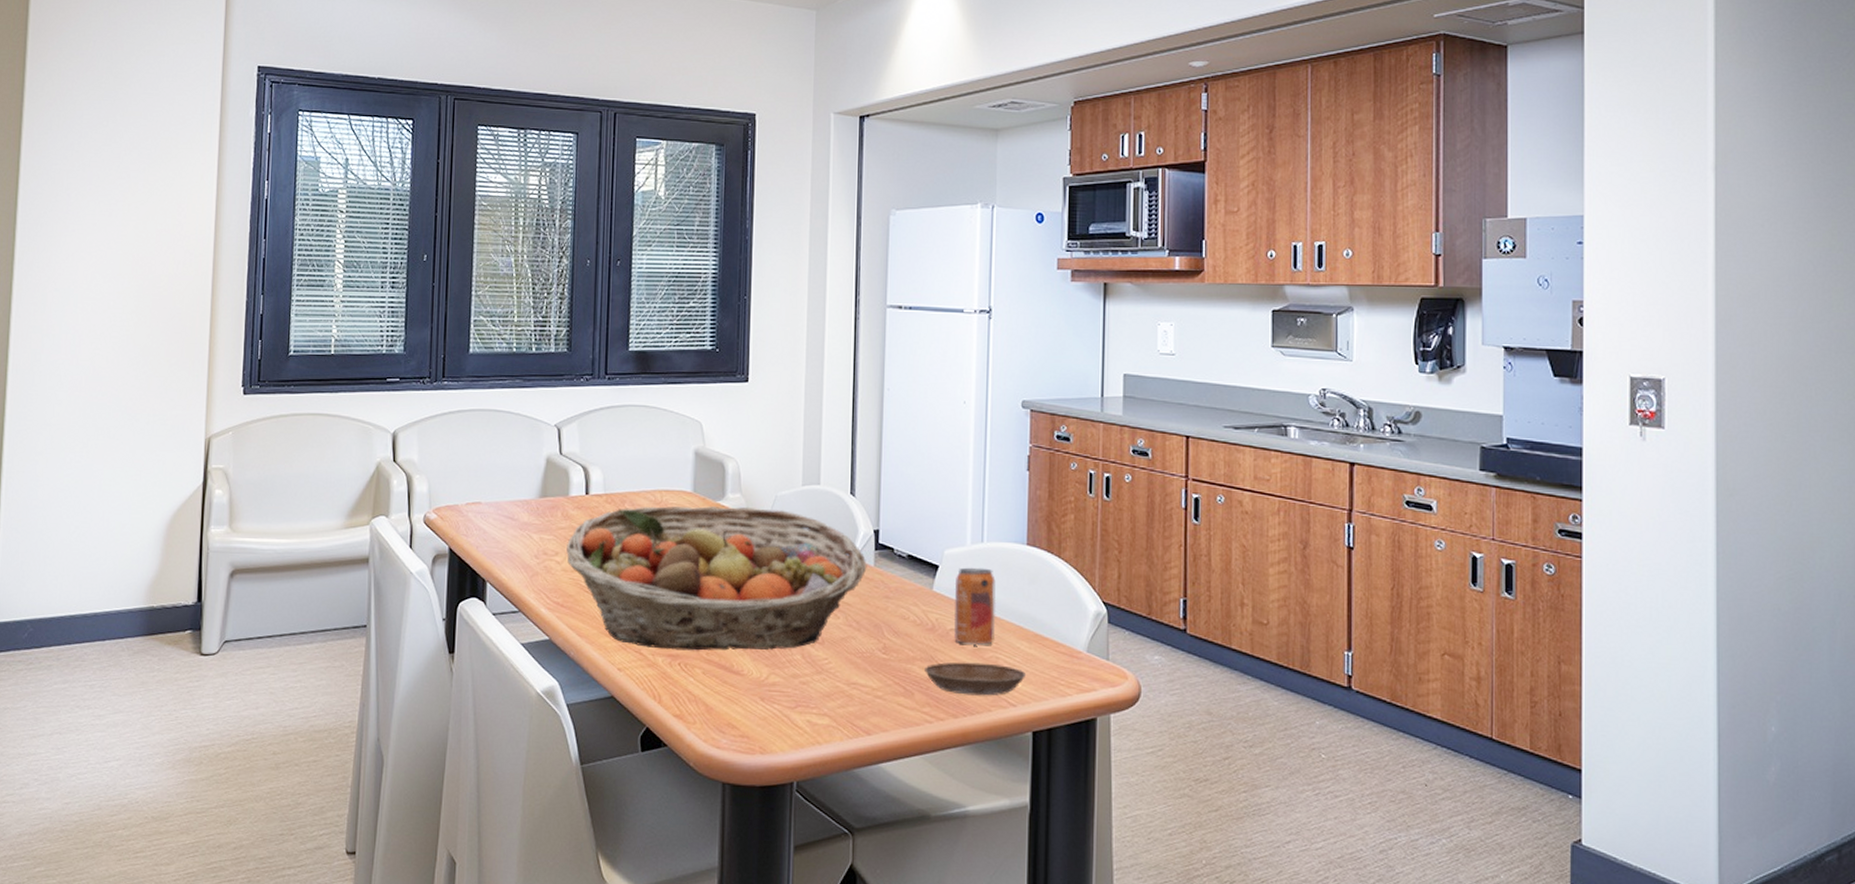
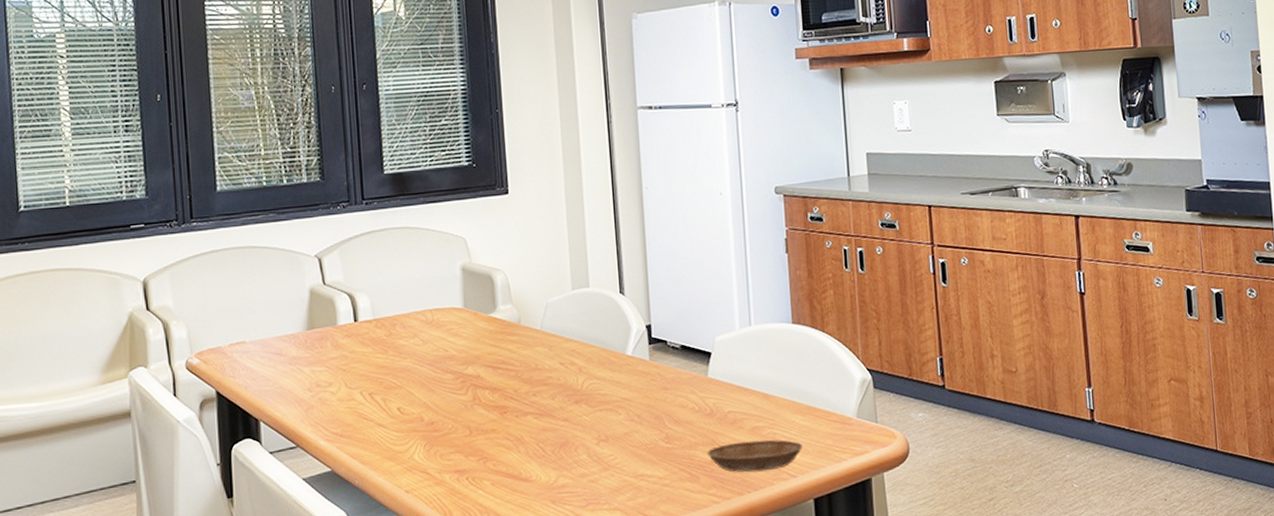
fruit basket: present [566,506,867,651] -> none [340,316,643,467]
beverage can: present [953,567,997,646] -> none [727,349,771,425]

